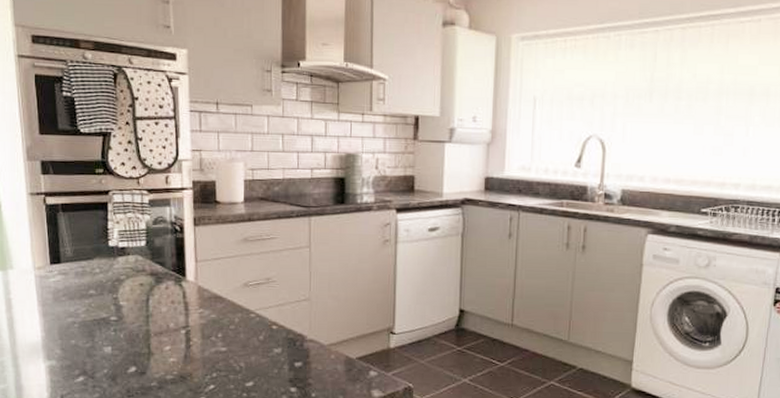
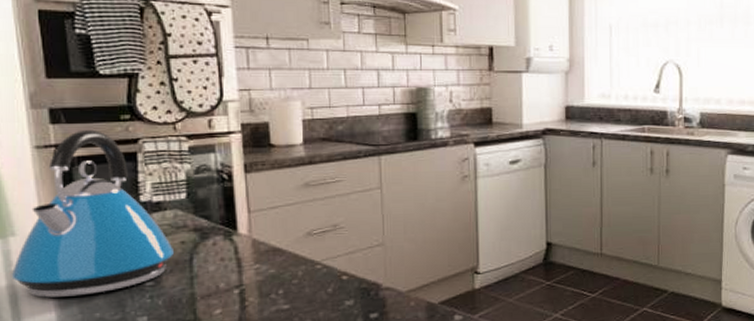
kettle: none [9,180,134,325] -> present [11,129,174,298]

